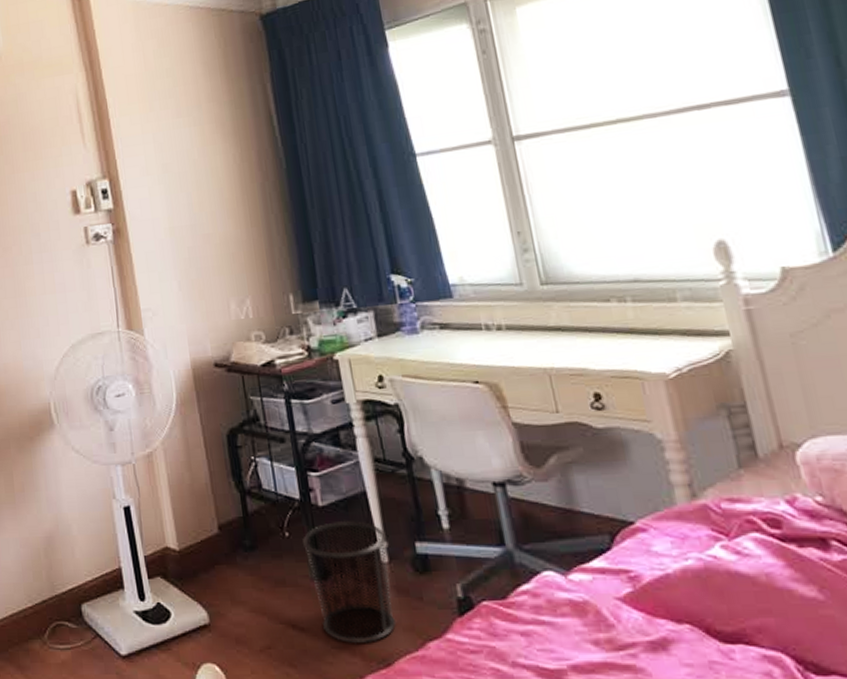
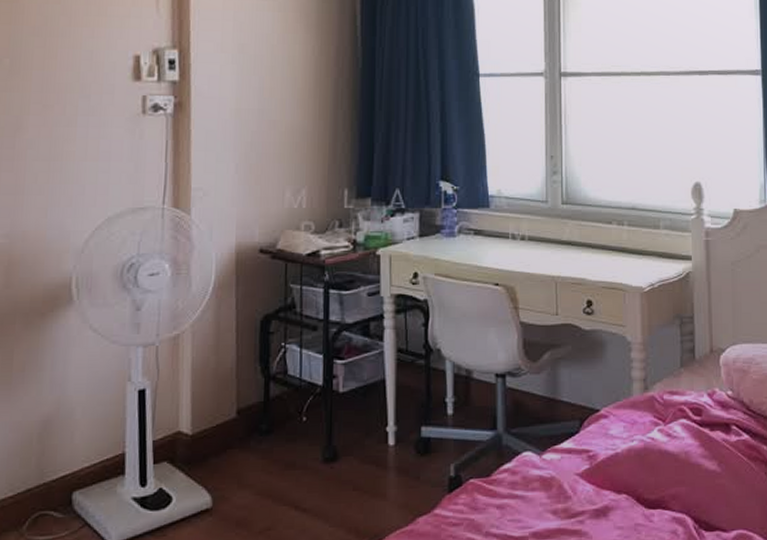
waste bin: present [303,520,396,644] -> none [319,405,396,522]

